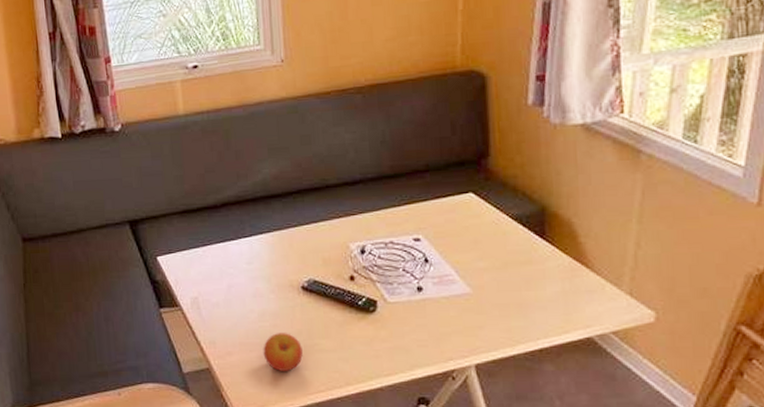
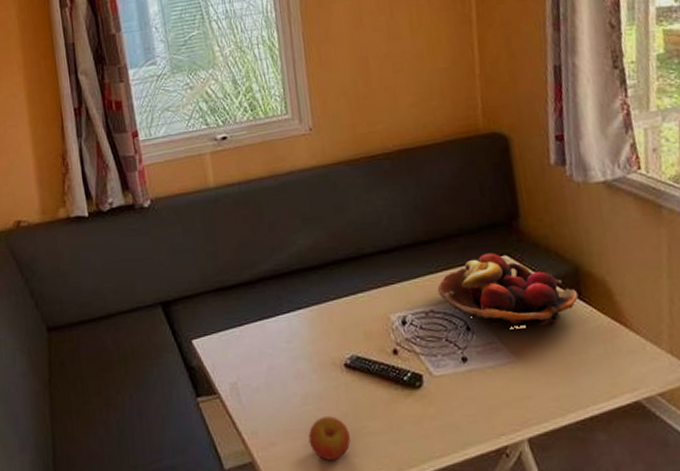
fruit basket: none [398,190,542,263] -> present [437,253,579,329]

